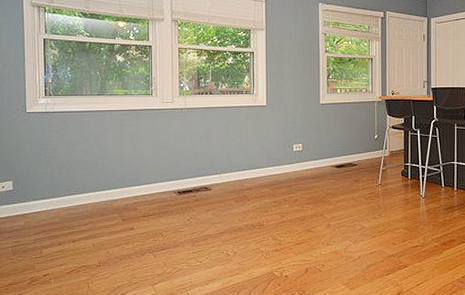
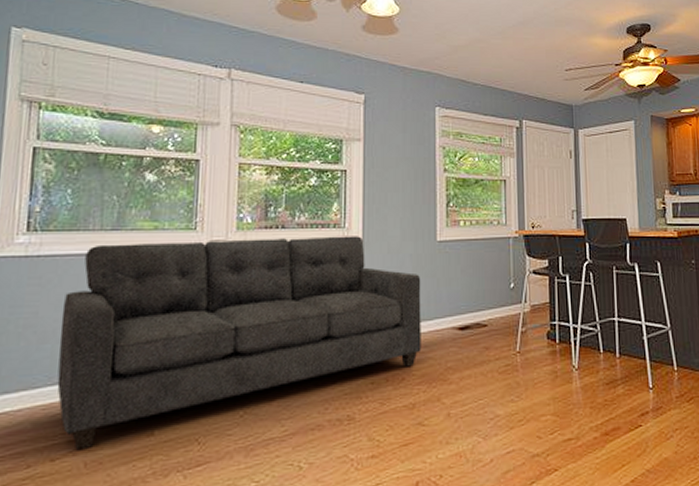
sofa: none [71,100,309,237] -> present [57,236,421,451]

